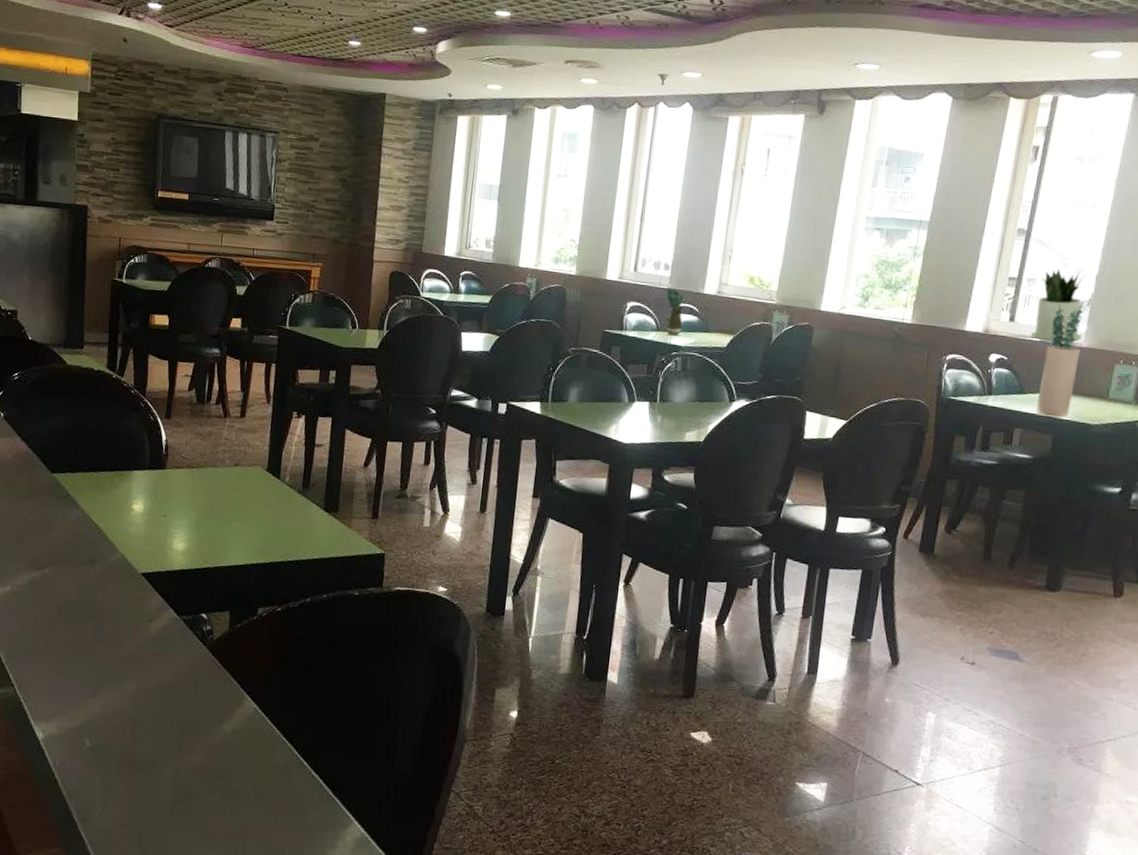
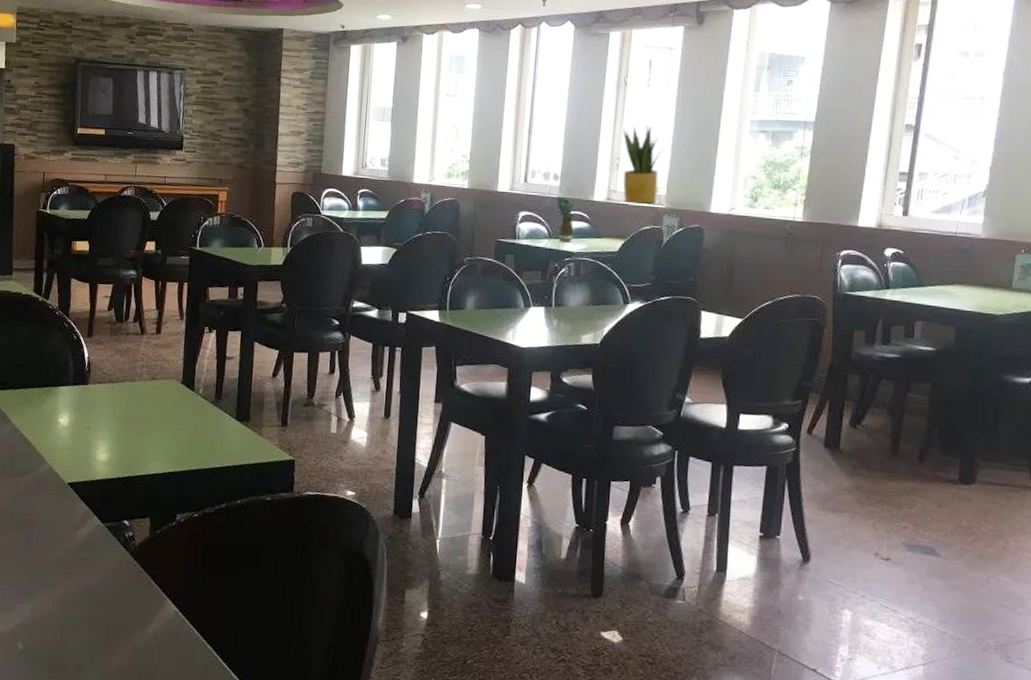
planter: none [734,216,778,300] -> present [622,125,664,205]
planter: present [1030,269,1084,343] -> none [925,162,980,235]
vase: present [1036,300,1086,418] -> none [936,191,981,309]

